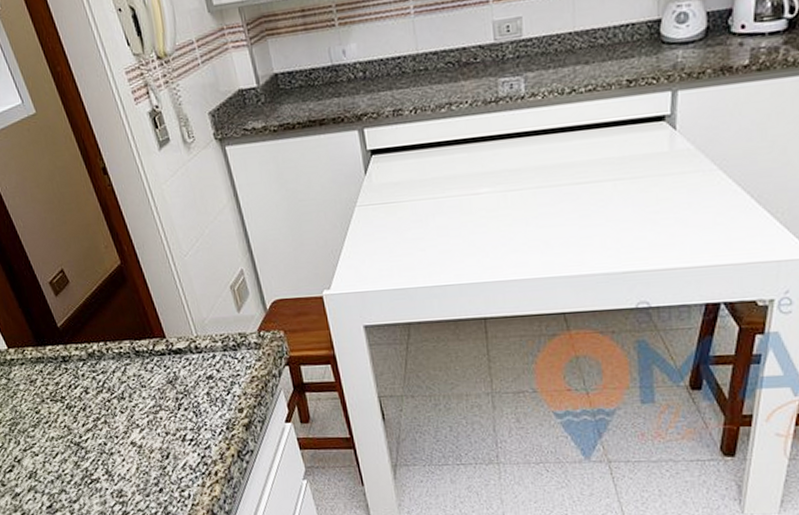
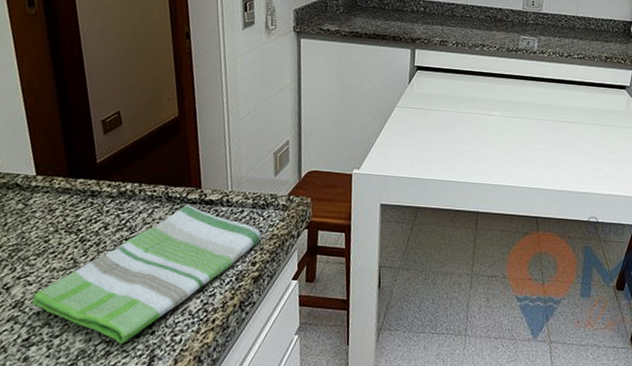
dish towel: none [42,356,242,503] -> present [32,204,262,343]

